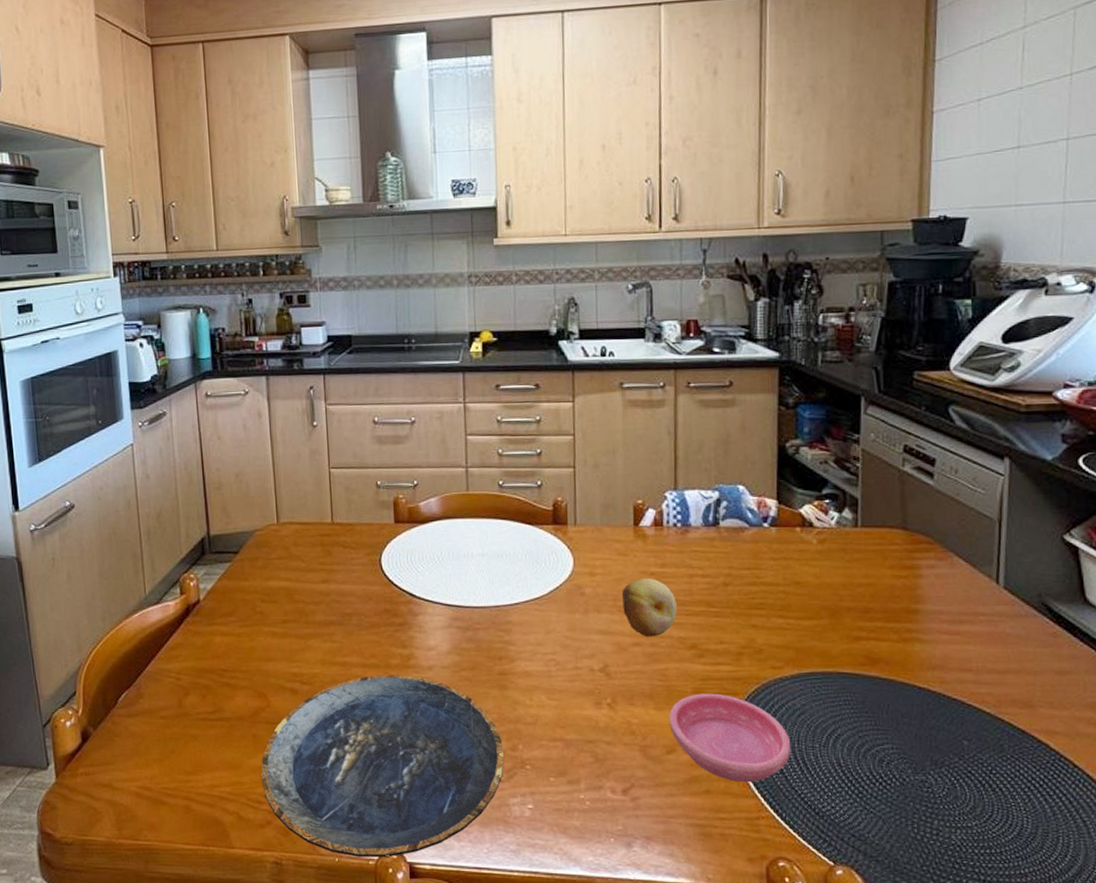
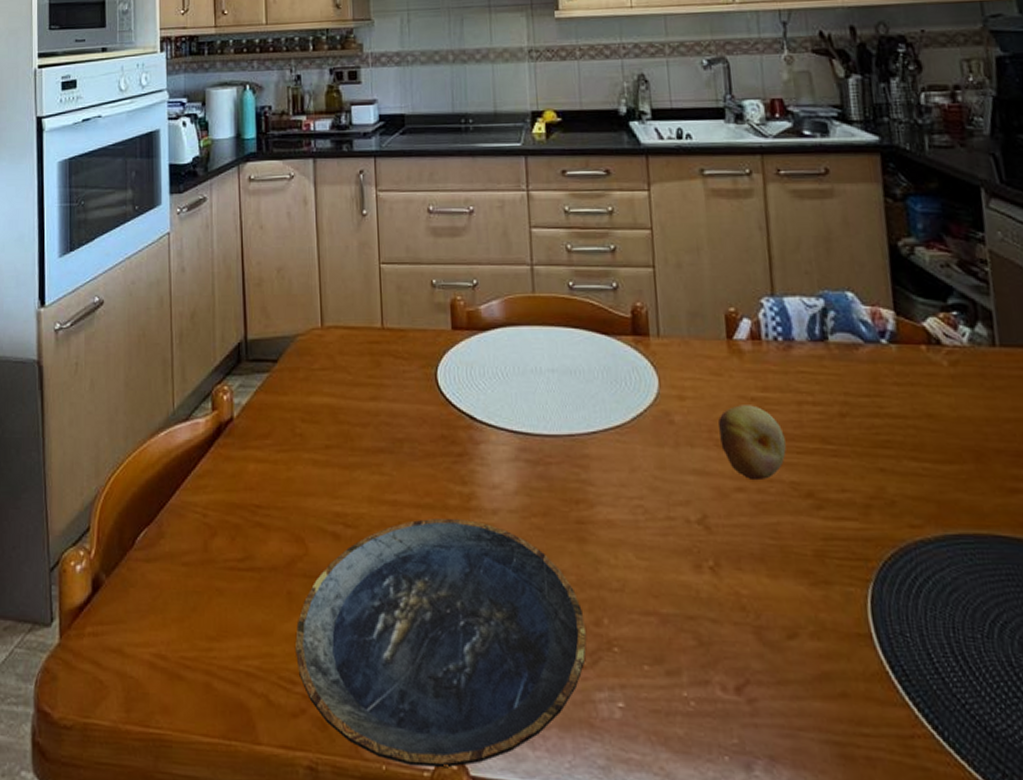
saucer: present [669,693,791,783] -> none [787,557,946,685]

